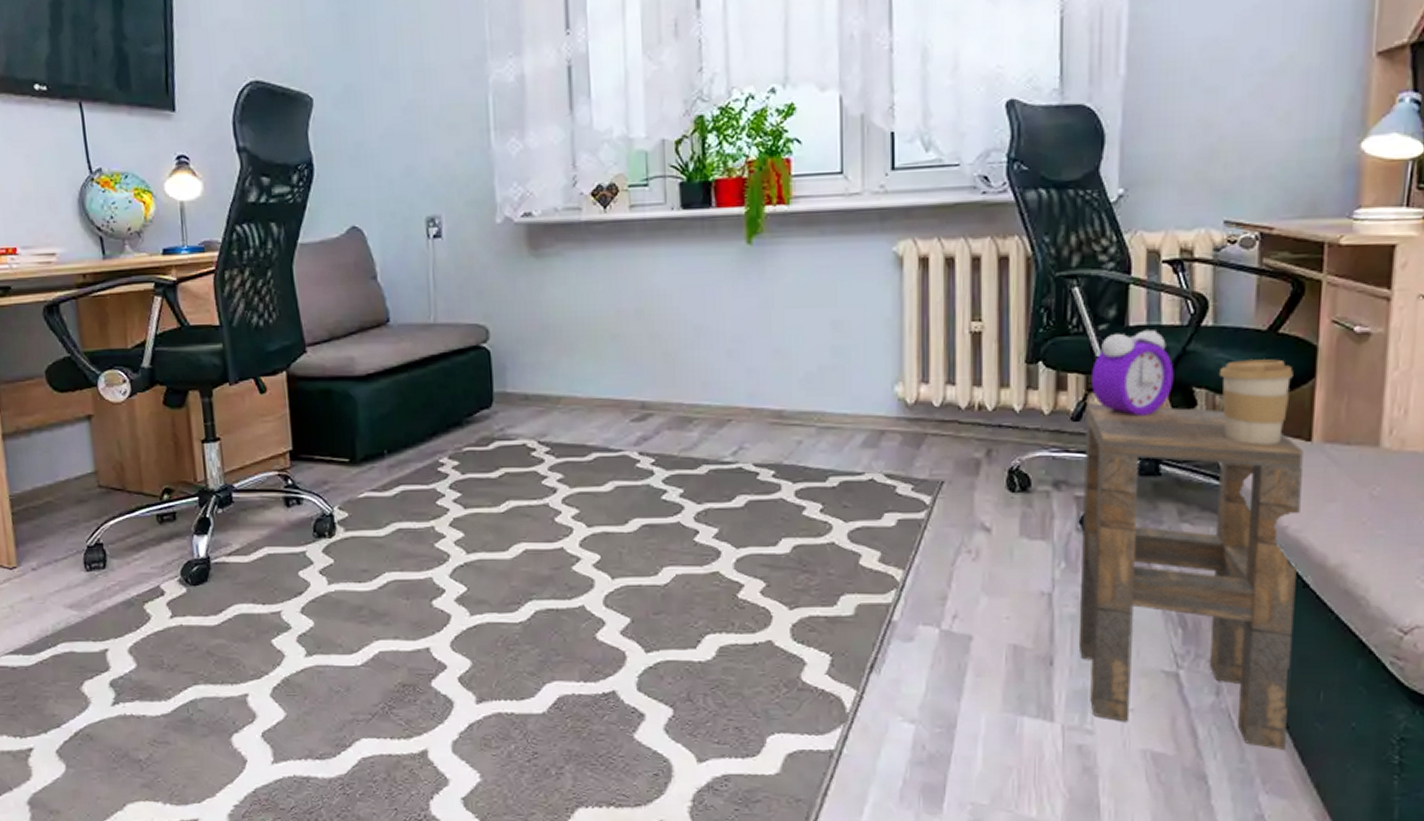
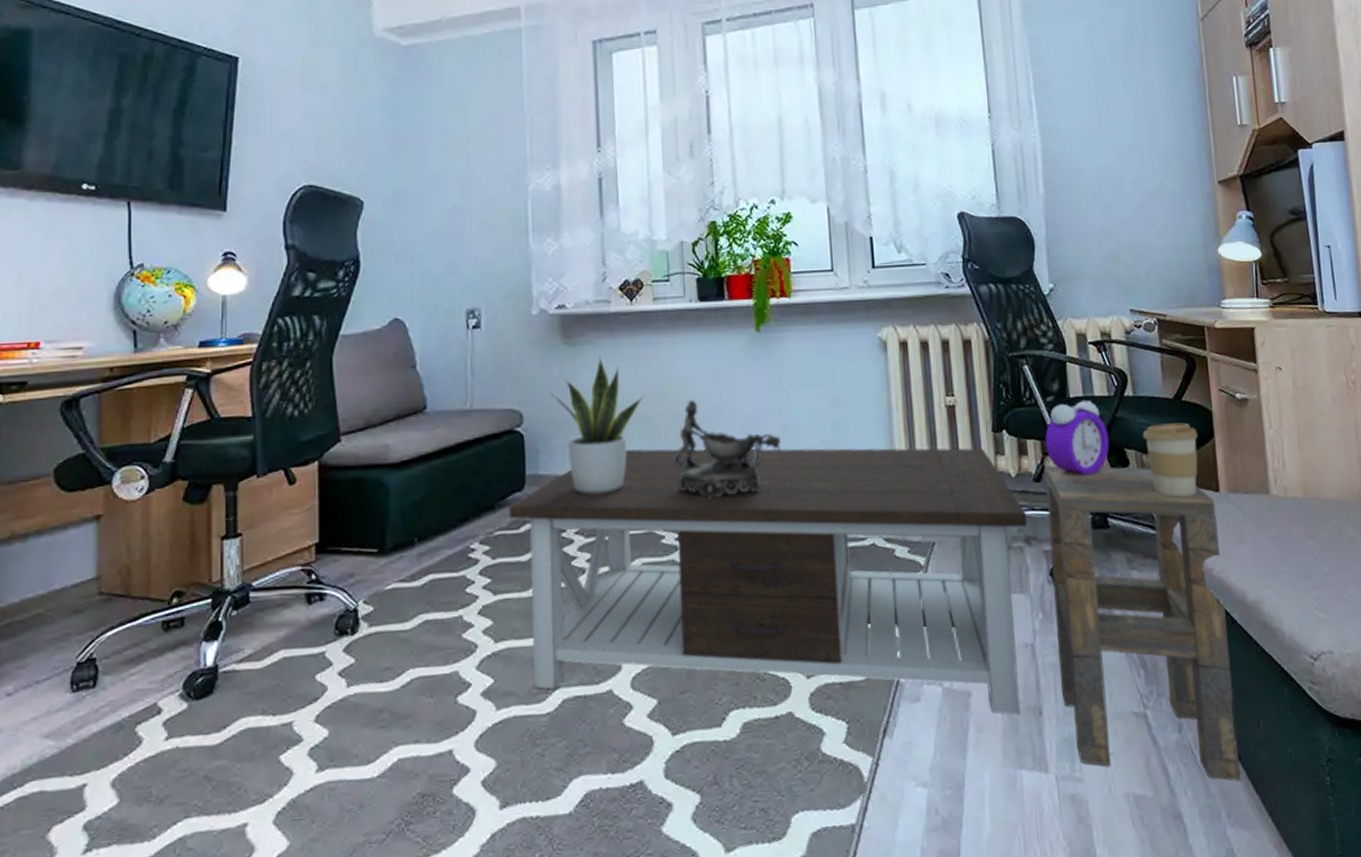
coffee table: none [477,369,1059,663] -> present [509,448,1028,716]
potted plant: none [517,268,617,415] -> present [550,355,643,495]
decorative bowl: none [650,318,771,424] -> present [673,399,781,498]

